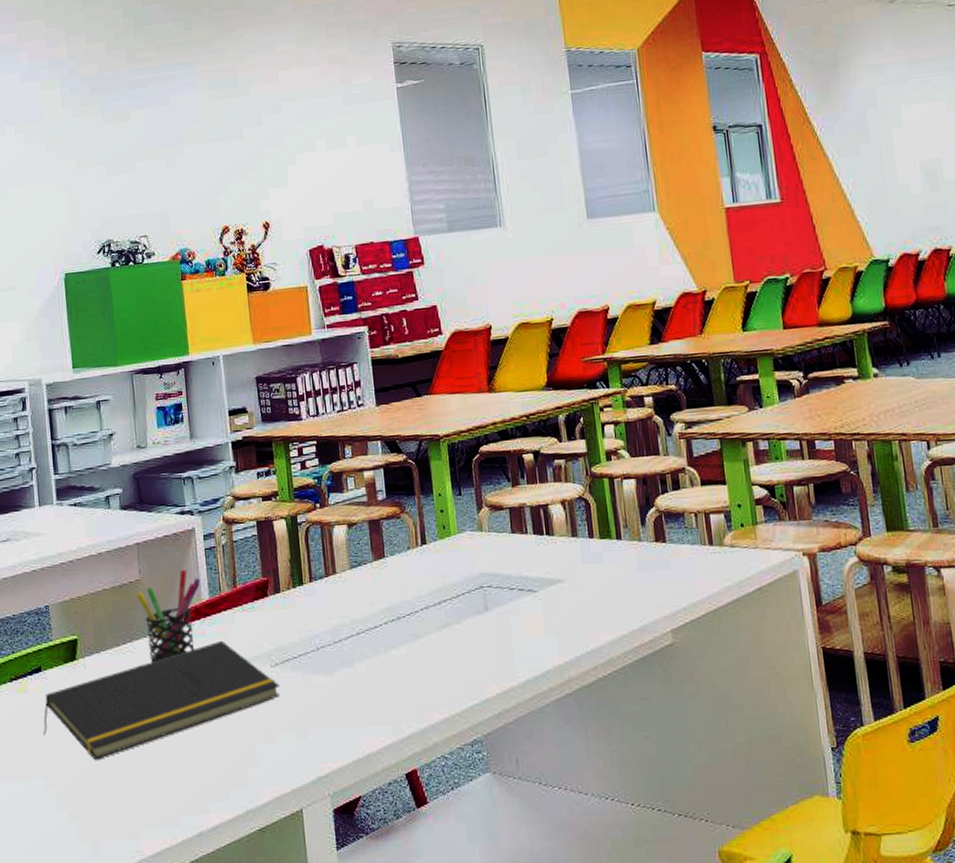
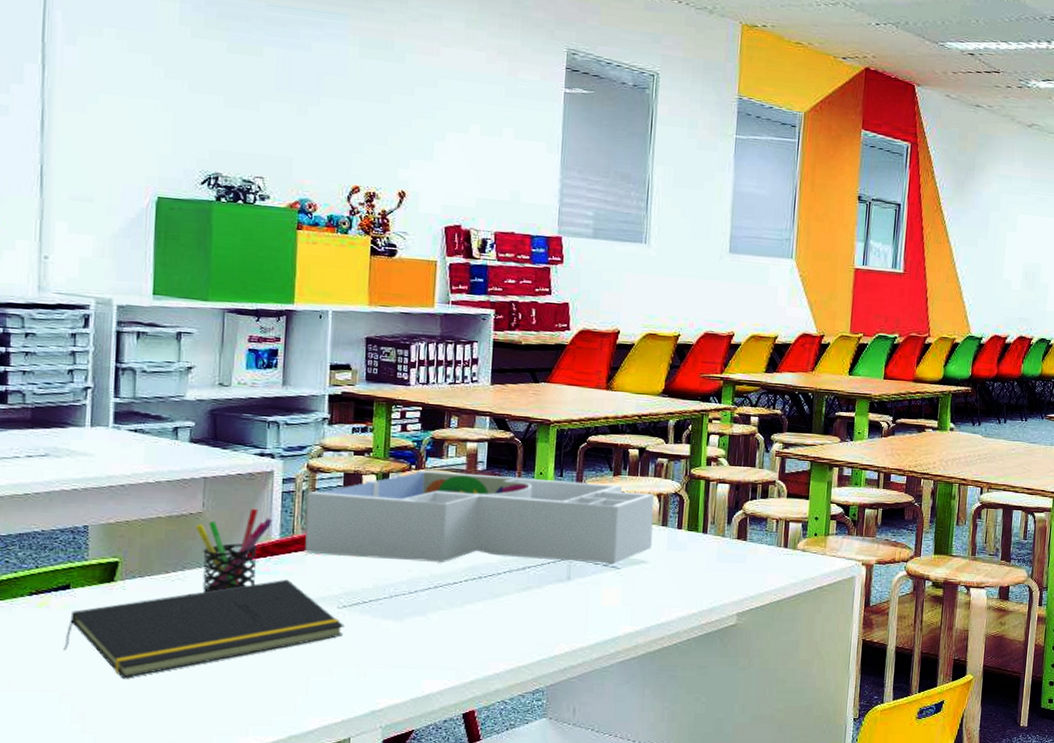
desk organizer: none [227,496,566,610] -> present [305,470,655,564]

